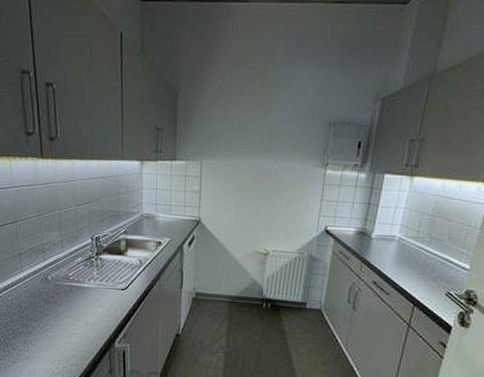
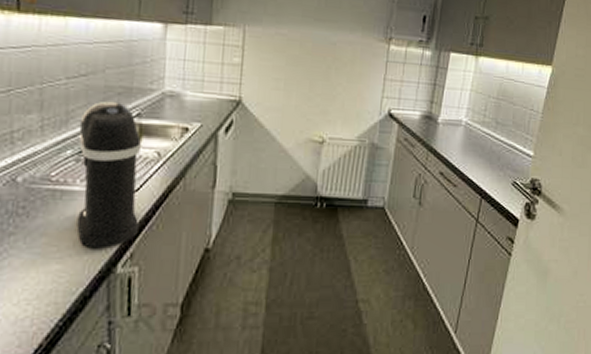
coffee maker: none [85,222,130,329] -> present [76,101,143,249]

